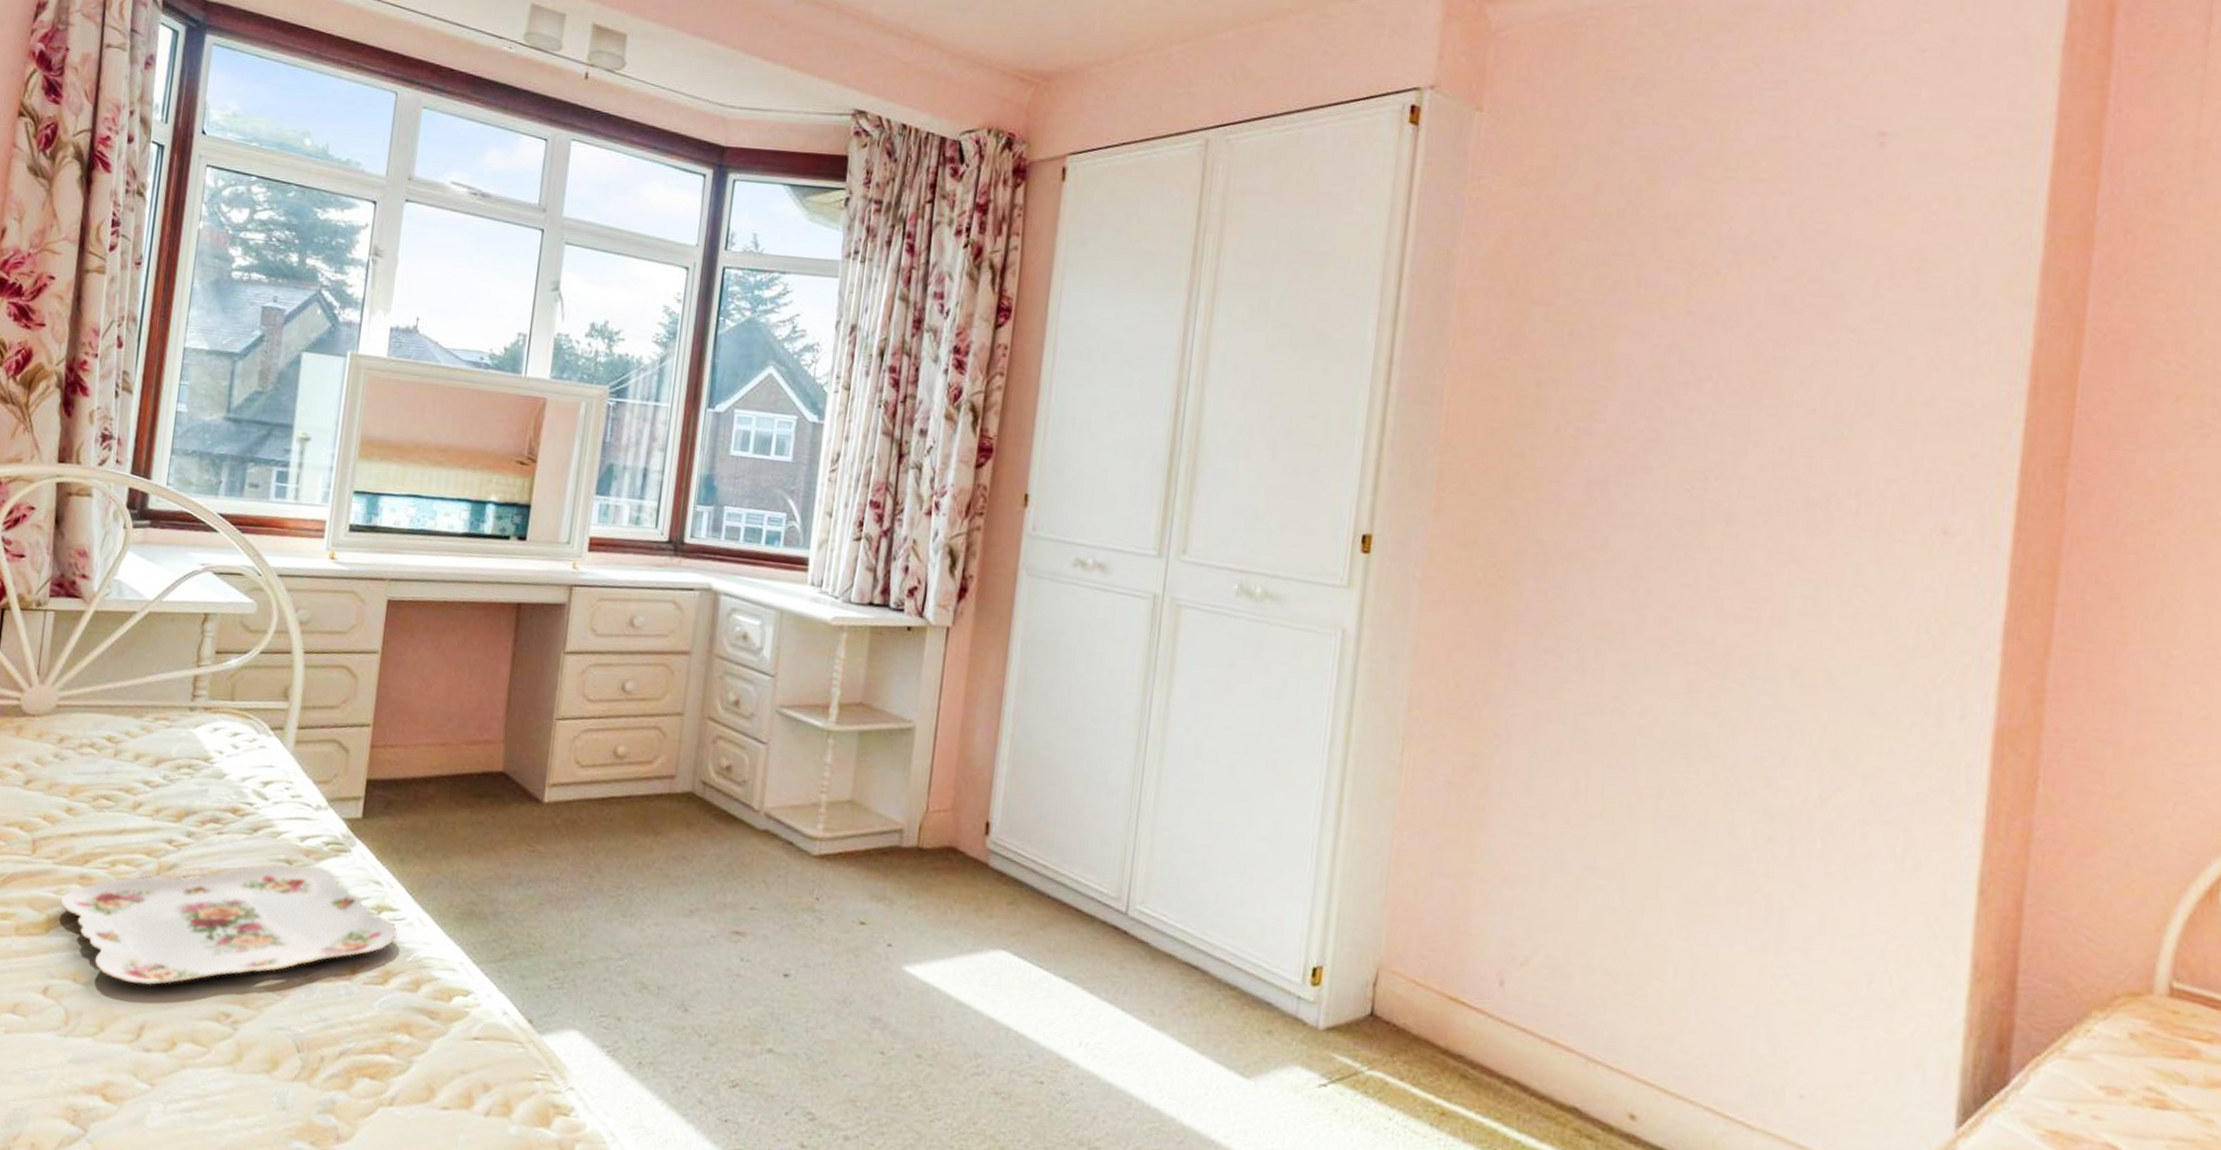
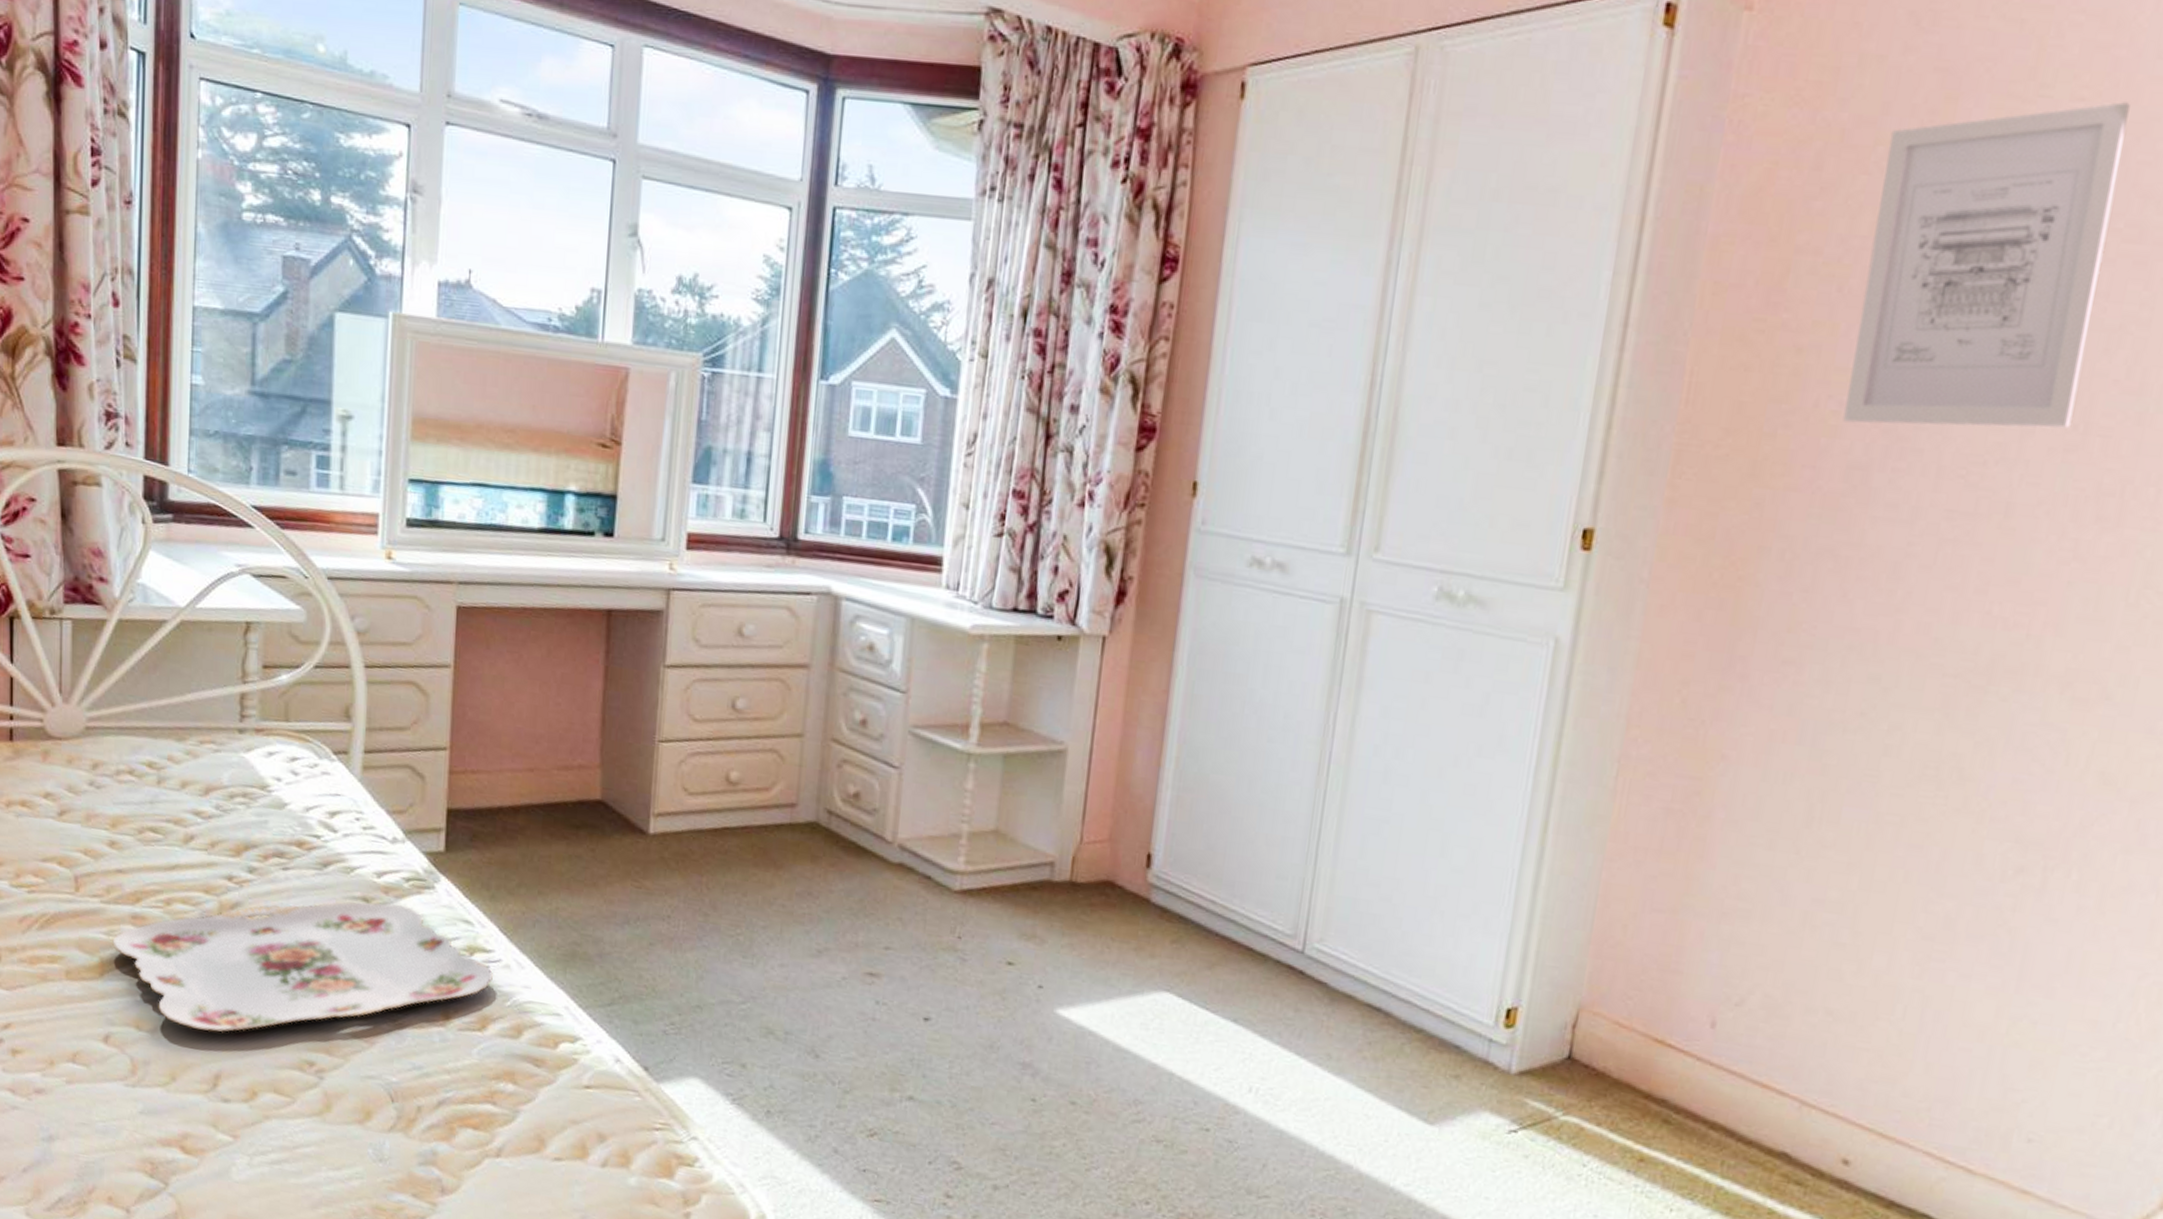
wall art: none [1581,183,1802,450] -> present [1843,102,2130,429]

